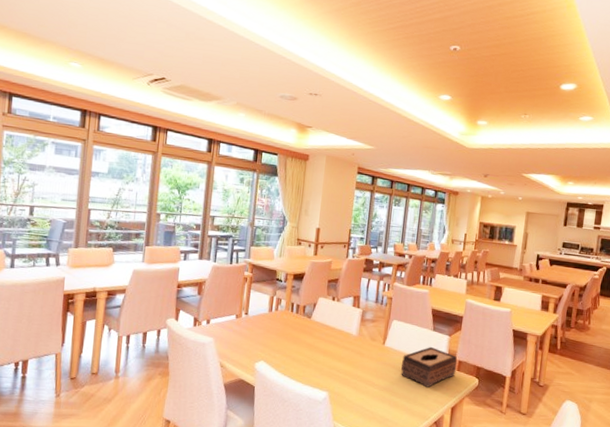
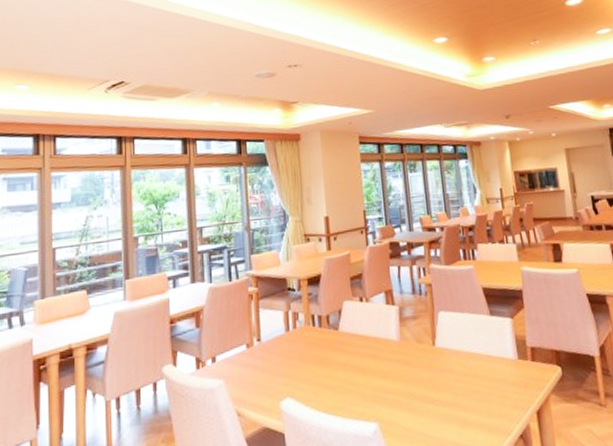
tissue box: present [401,347,458,388] -> none [461,336,531,391]

